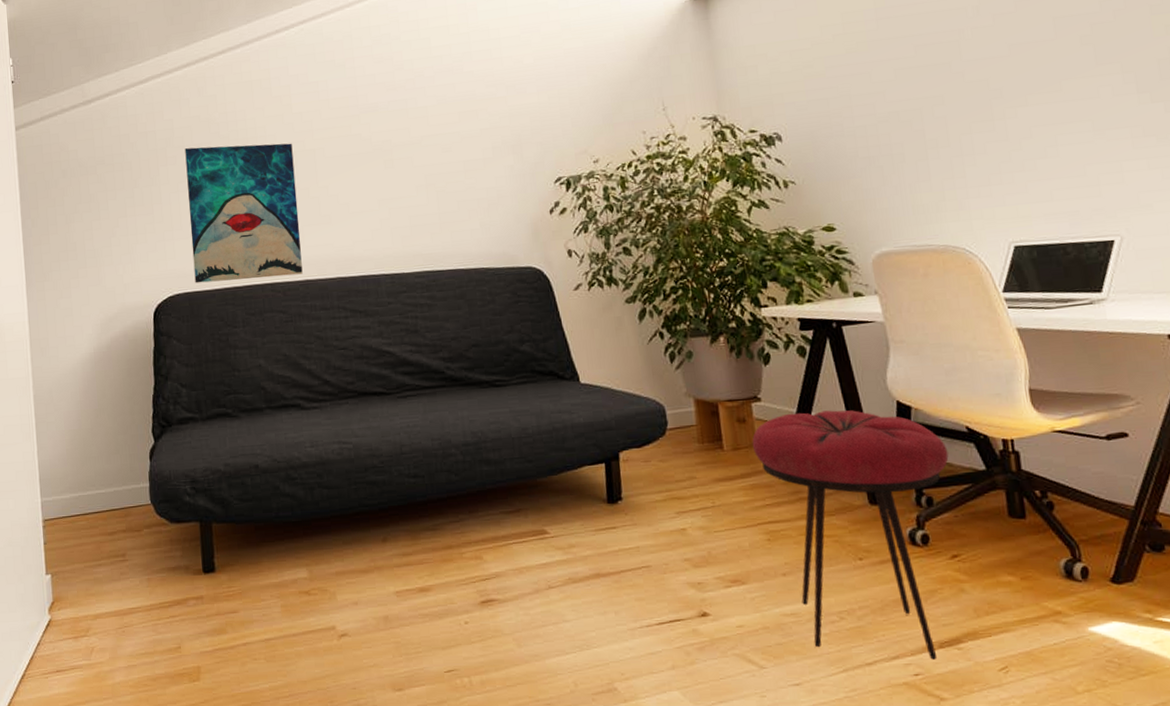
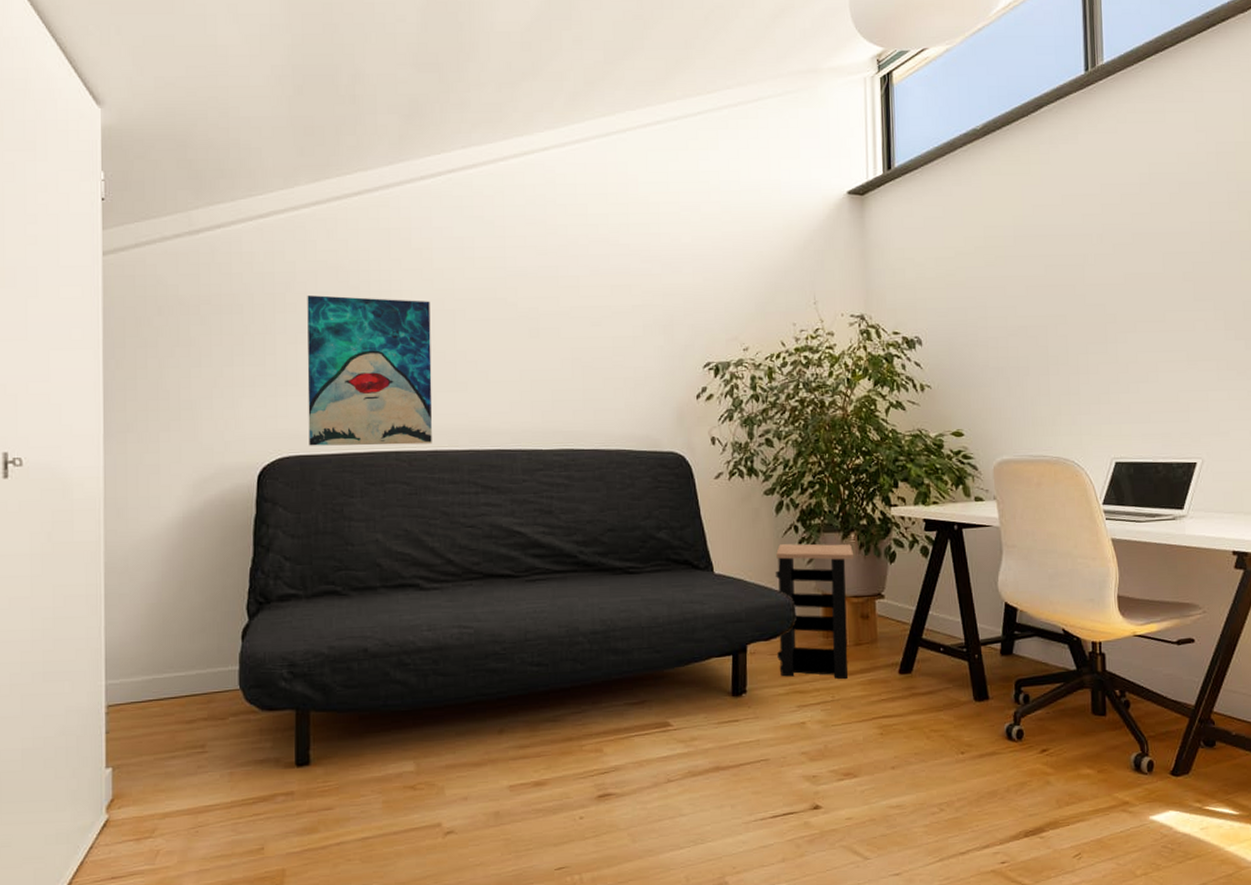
side table: none [642,348,728,485] -> present [775,543,854,680]
stool: present [752,410,949,660] -> none [873,609,1046,848]

